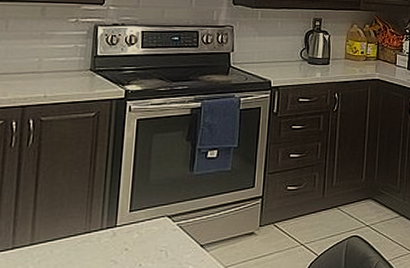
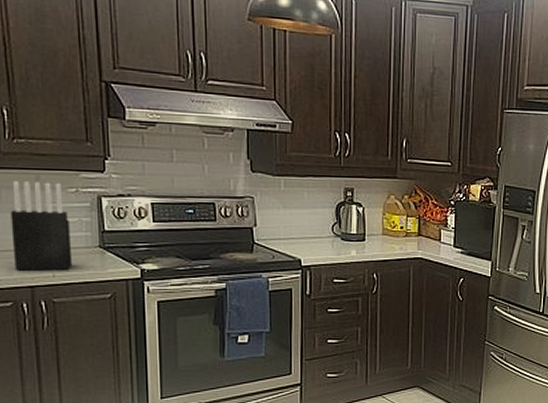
knife block: none [10,12,66,92] -> present [10,181,73,271]

